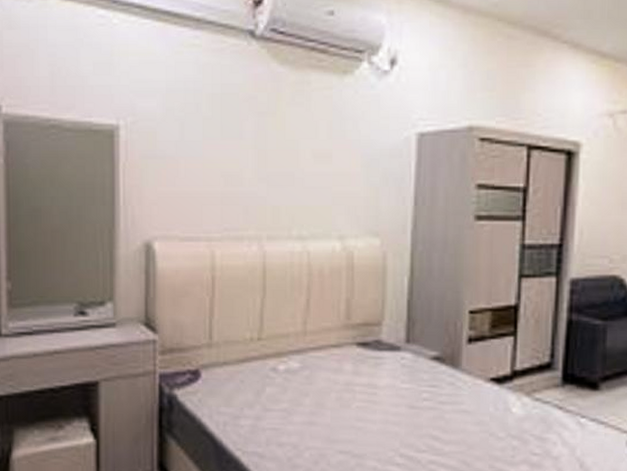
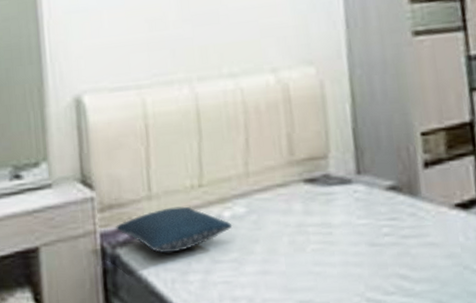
pillow: none [175,356,286,398] -> present [116,206,233,254]

